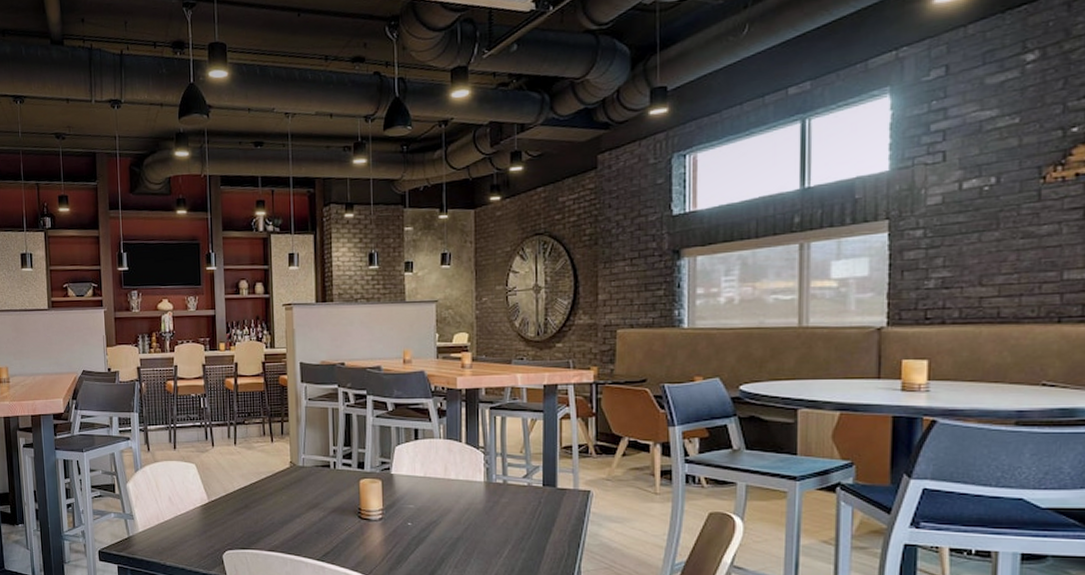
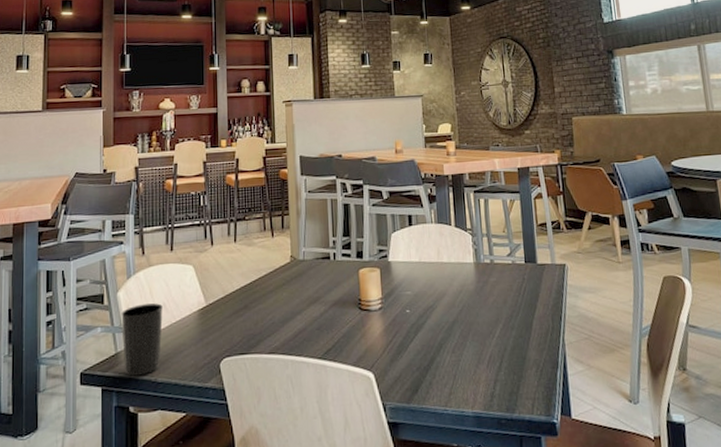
cup: none [131,496,169,558] -> present [121,303,163,376]

